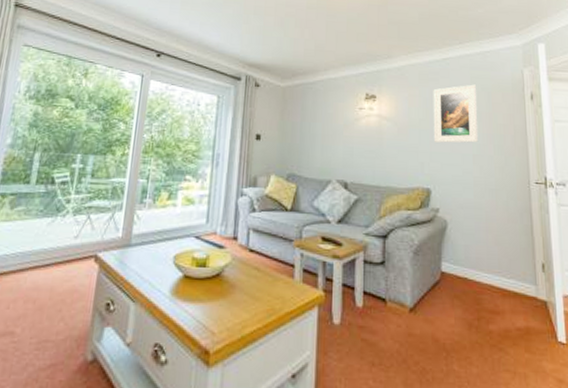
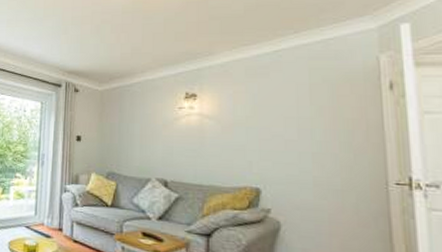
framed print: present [433,84,479,143] -> none [262,76,319,141]

